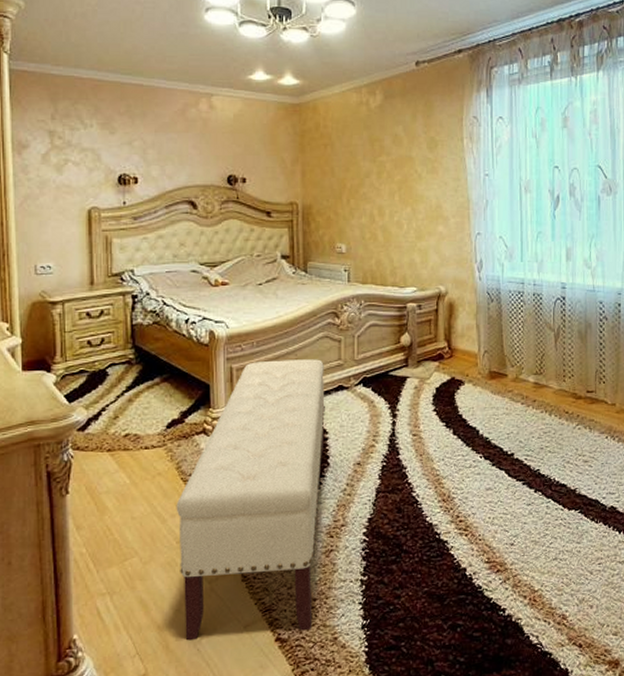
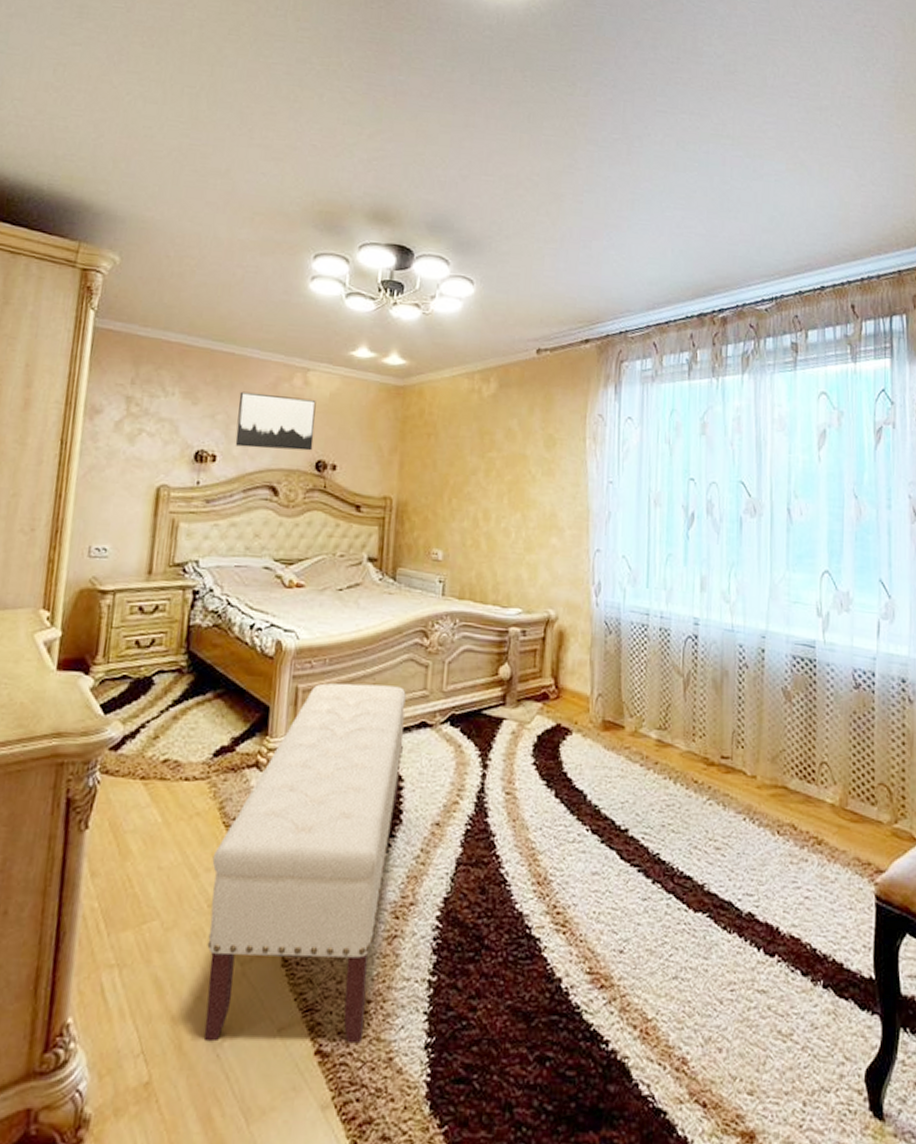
wall art: none [152,119,223,169] -> present [235,391,316,451]

